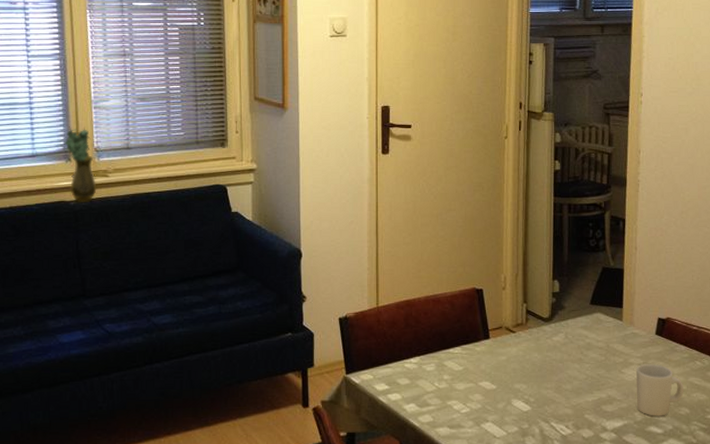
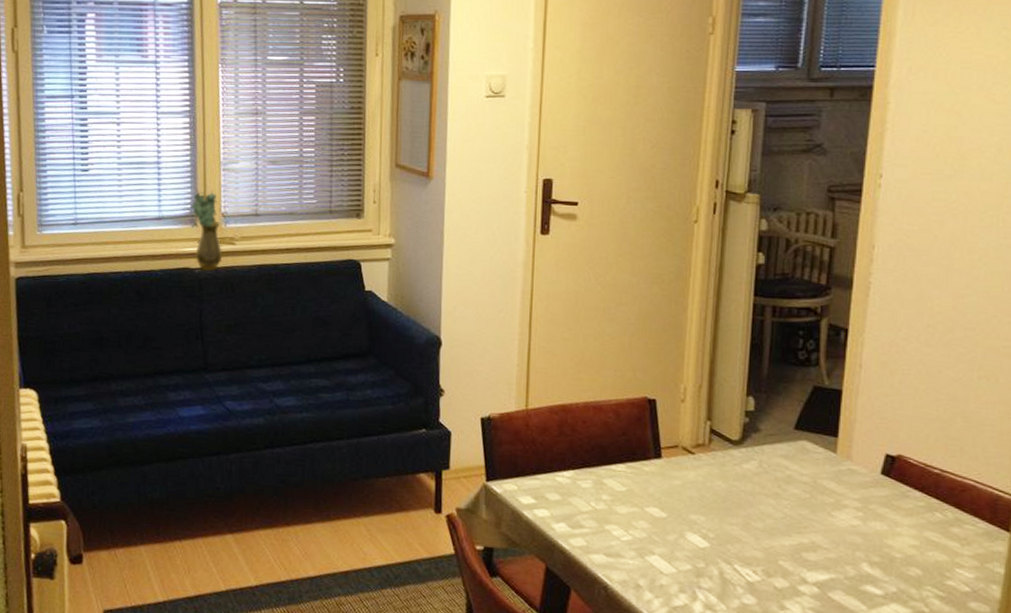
mug: present [636,363,684,417] -> none [850,508,916,575]

